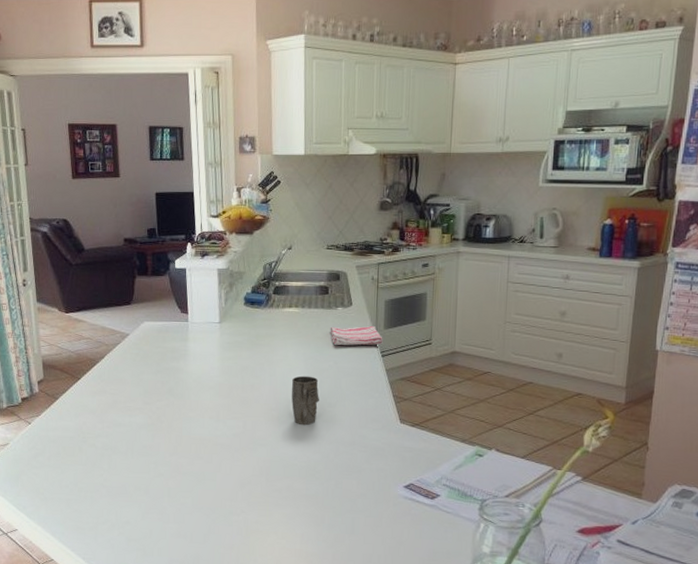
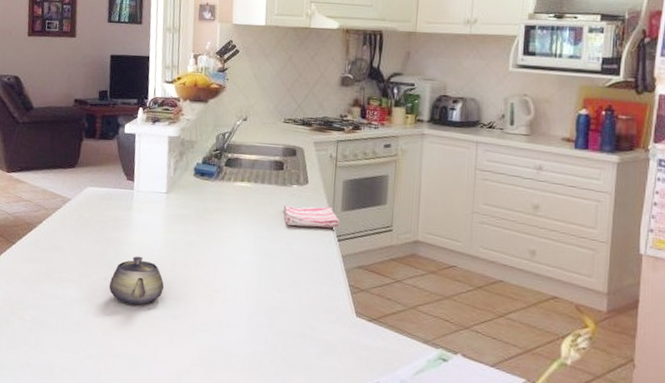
teapot: none [172,382,223,427] -> present [108,256,164,306]
mug: present [291,375,319,426] -> none [238,256,269,312]

